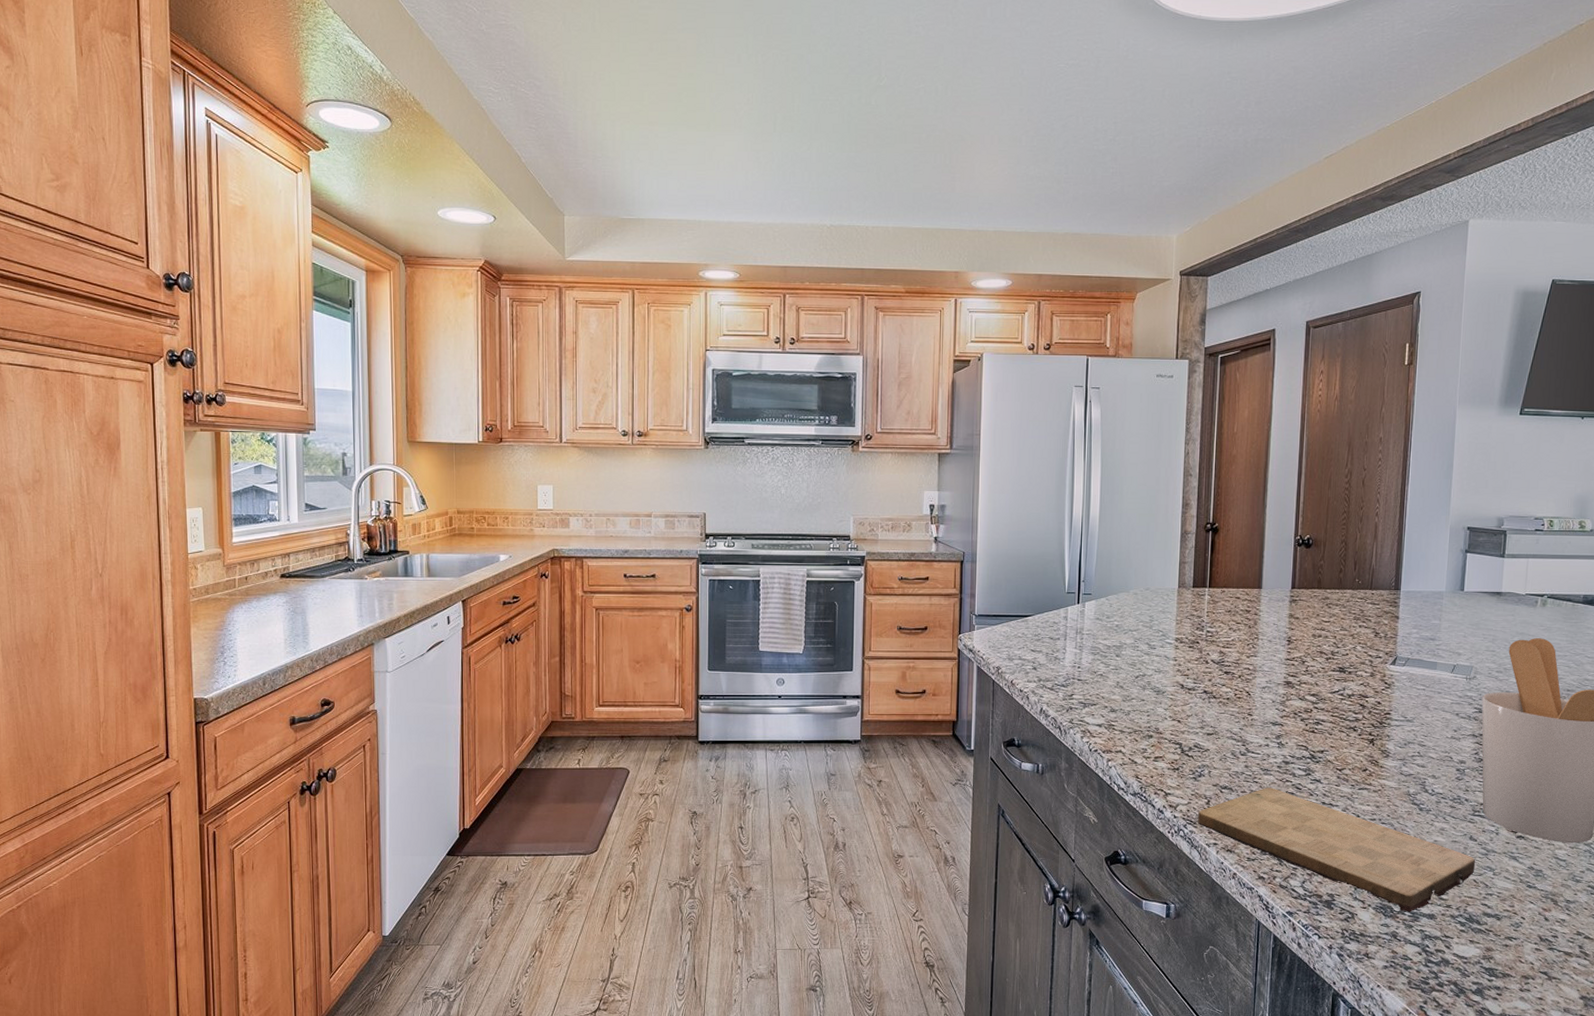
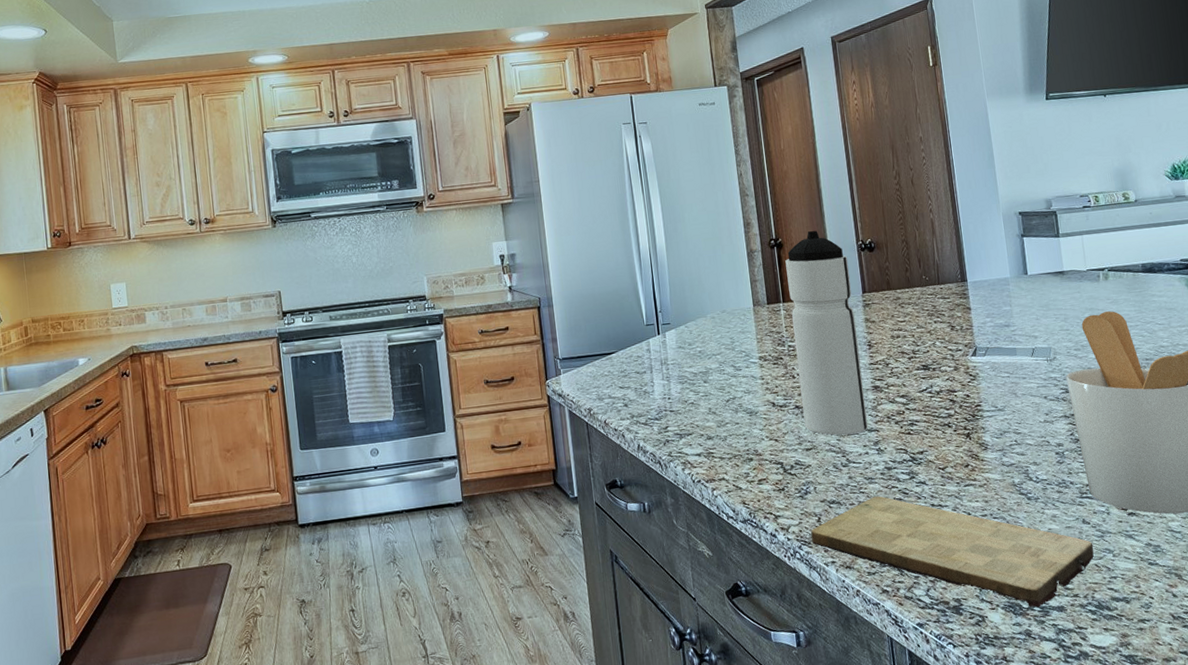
water bottle: none [1210,520,1283,725] -> present [785,231,868,435]

